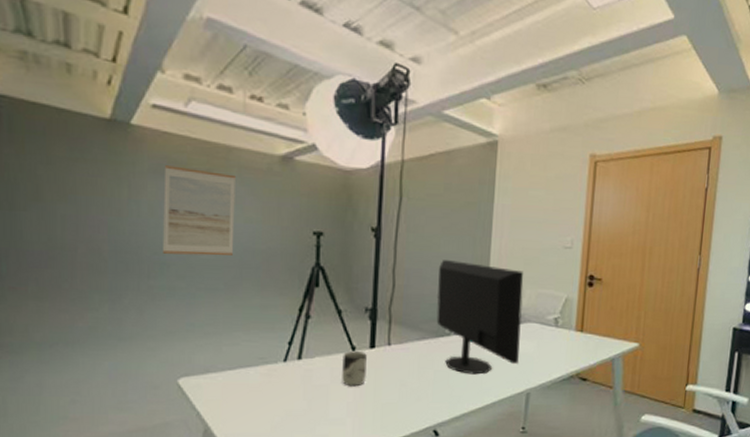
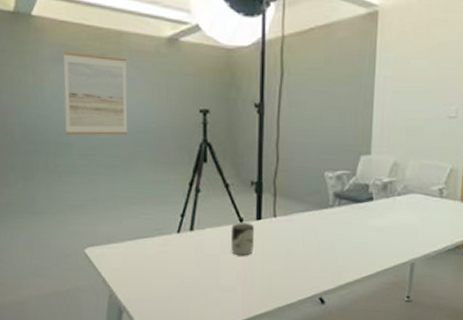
computer monitor: present [436,260,524,375] -> none [319,133,407,245]

